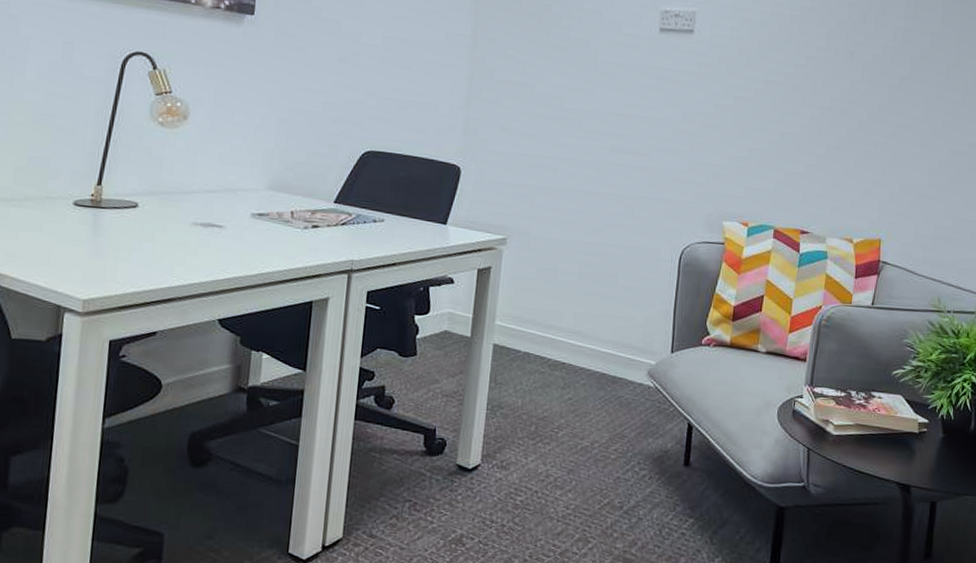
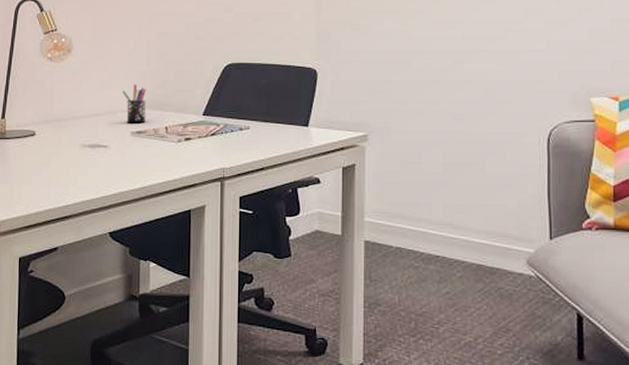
pen holder: none [245,161,272,205] -> present [122,84,146,124]

